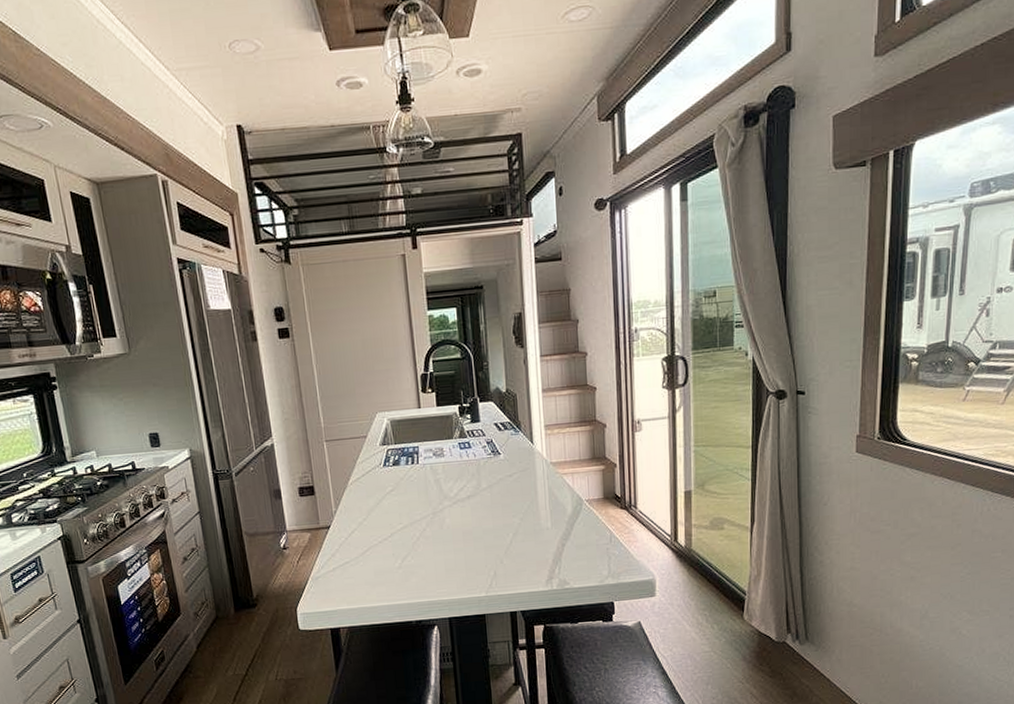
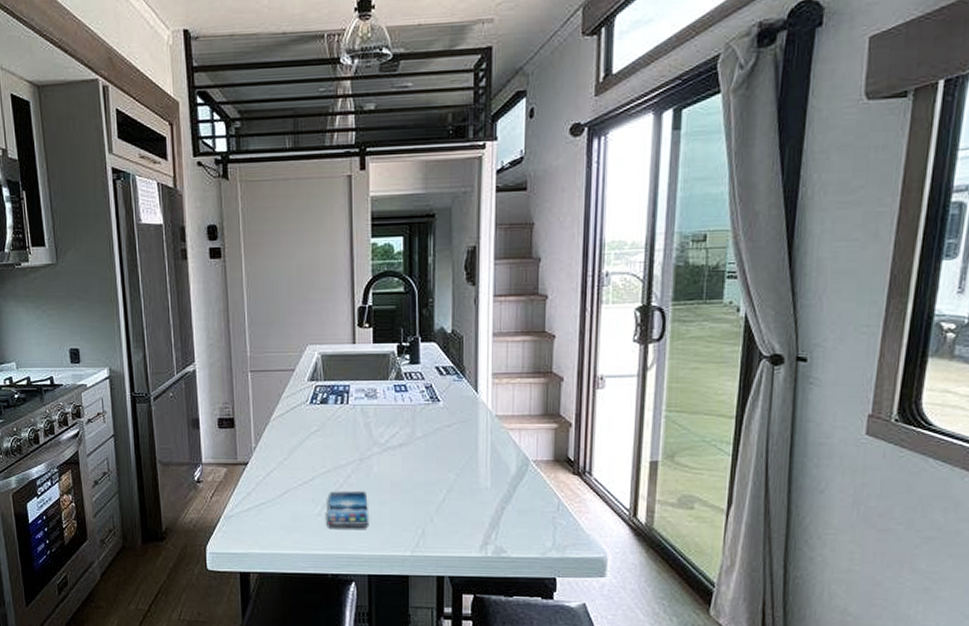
smartphone: none [407,542,446,578] -> present [326,491,369,528]

